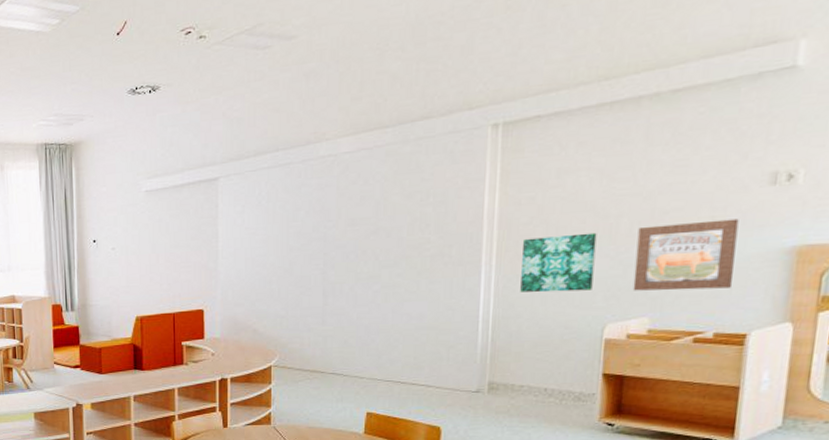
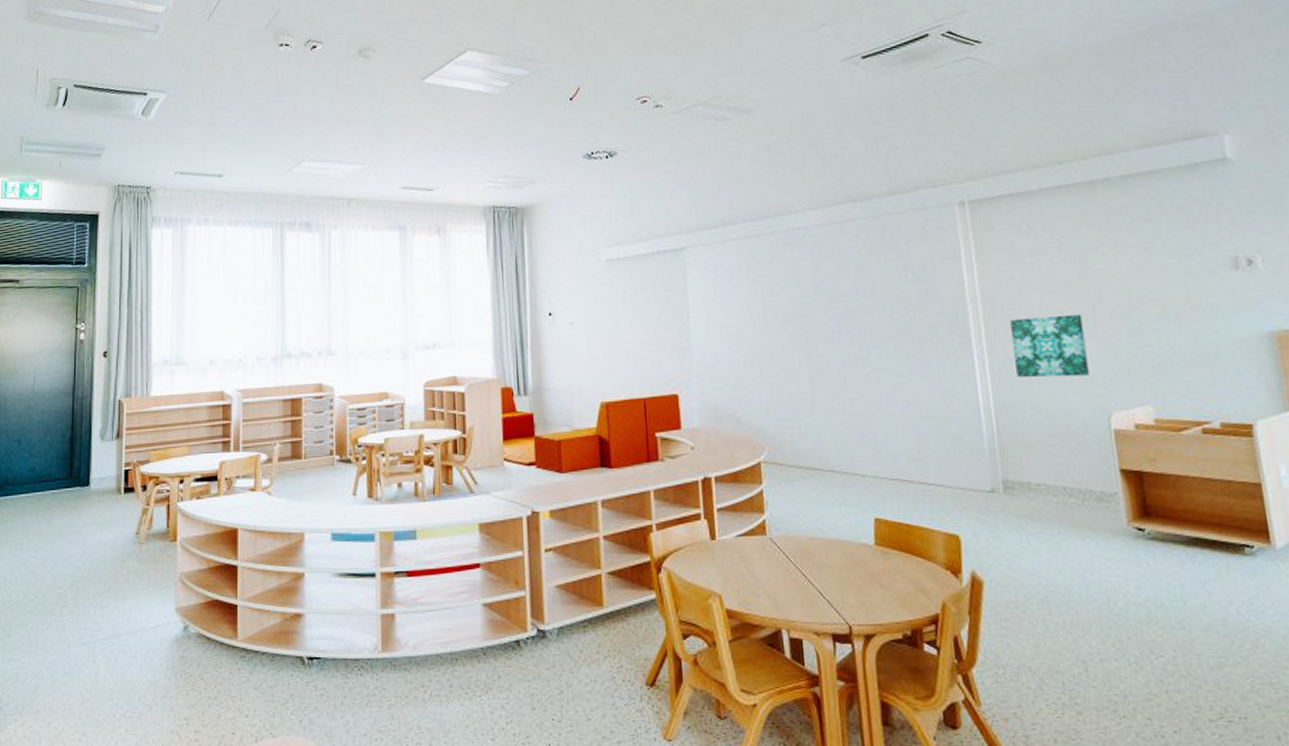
wall art: present [633,218,739,291] -> none [1121,302,1224,377]

